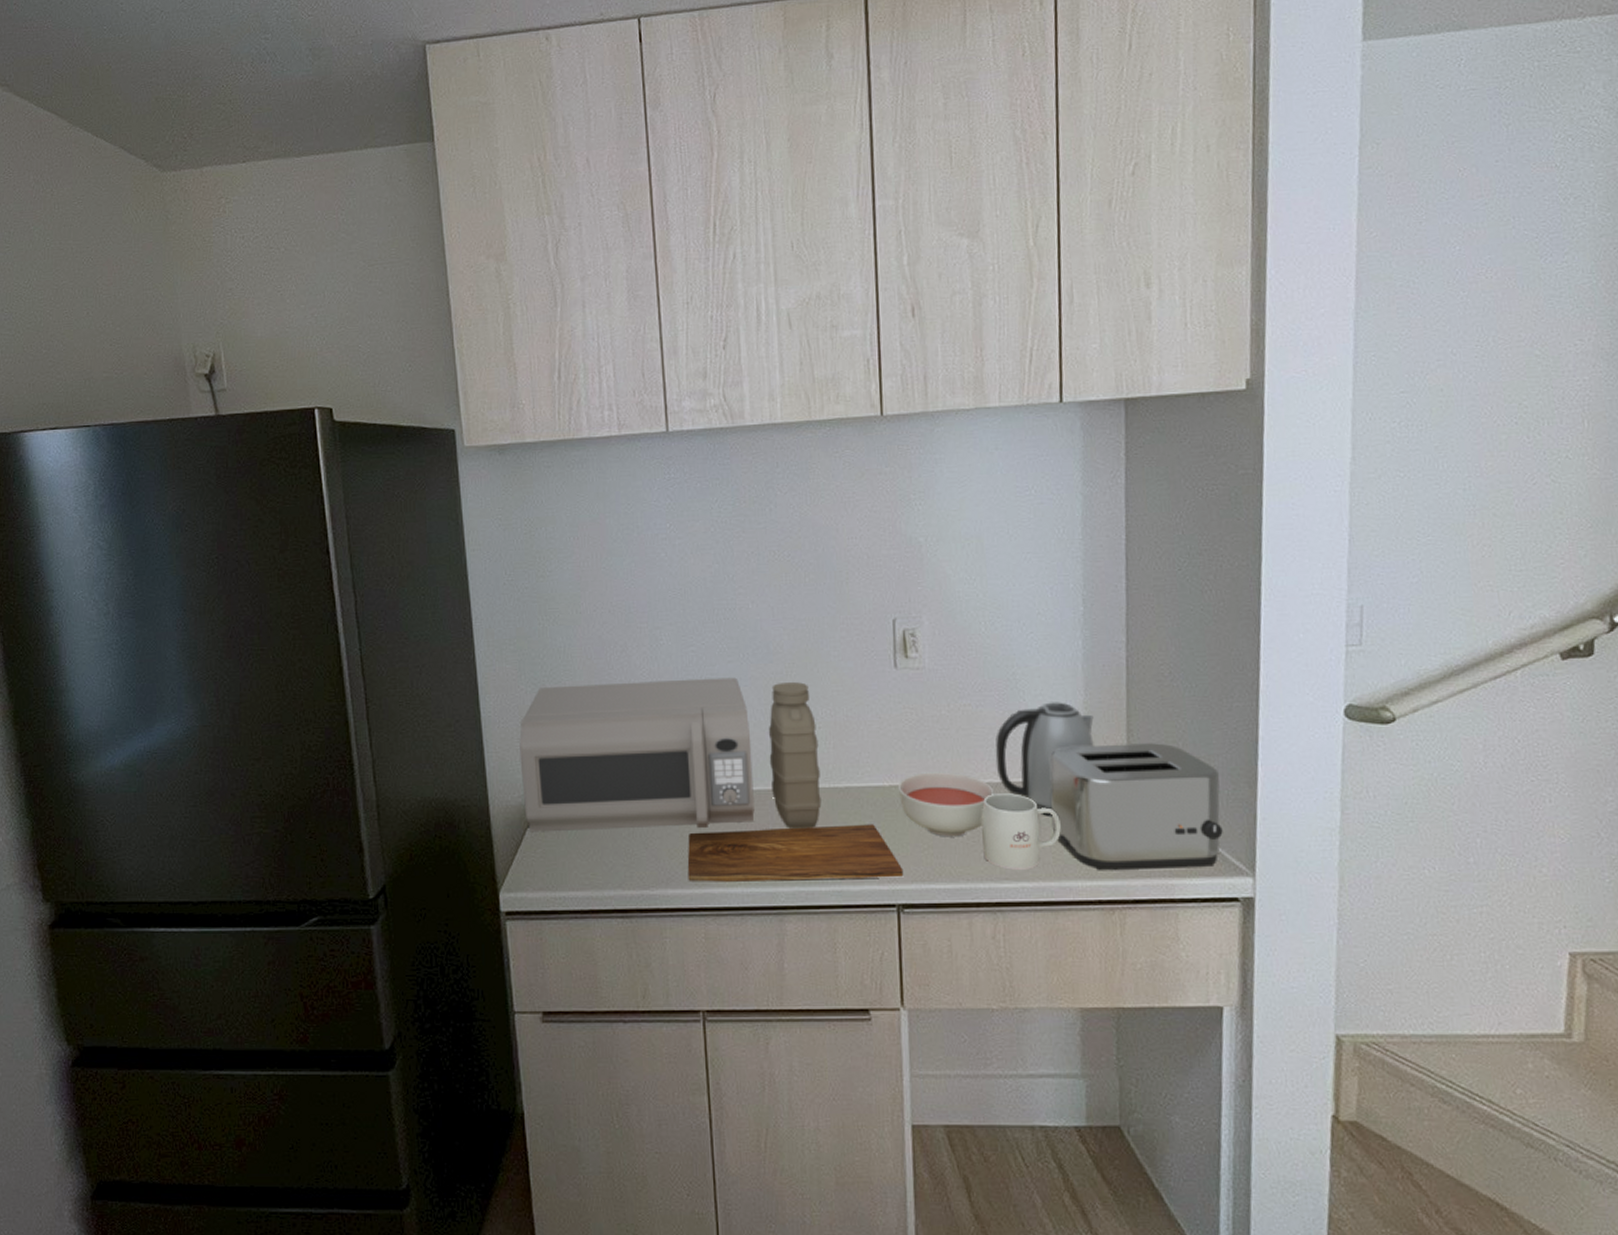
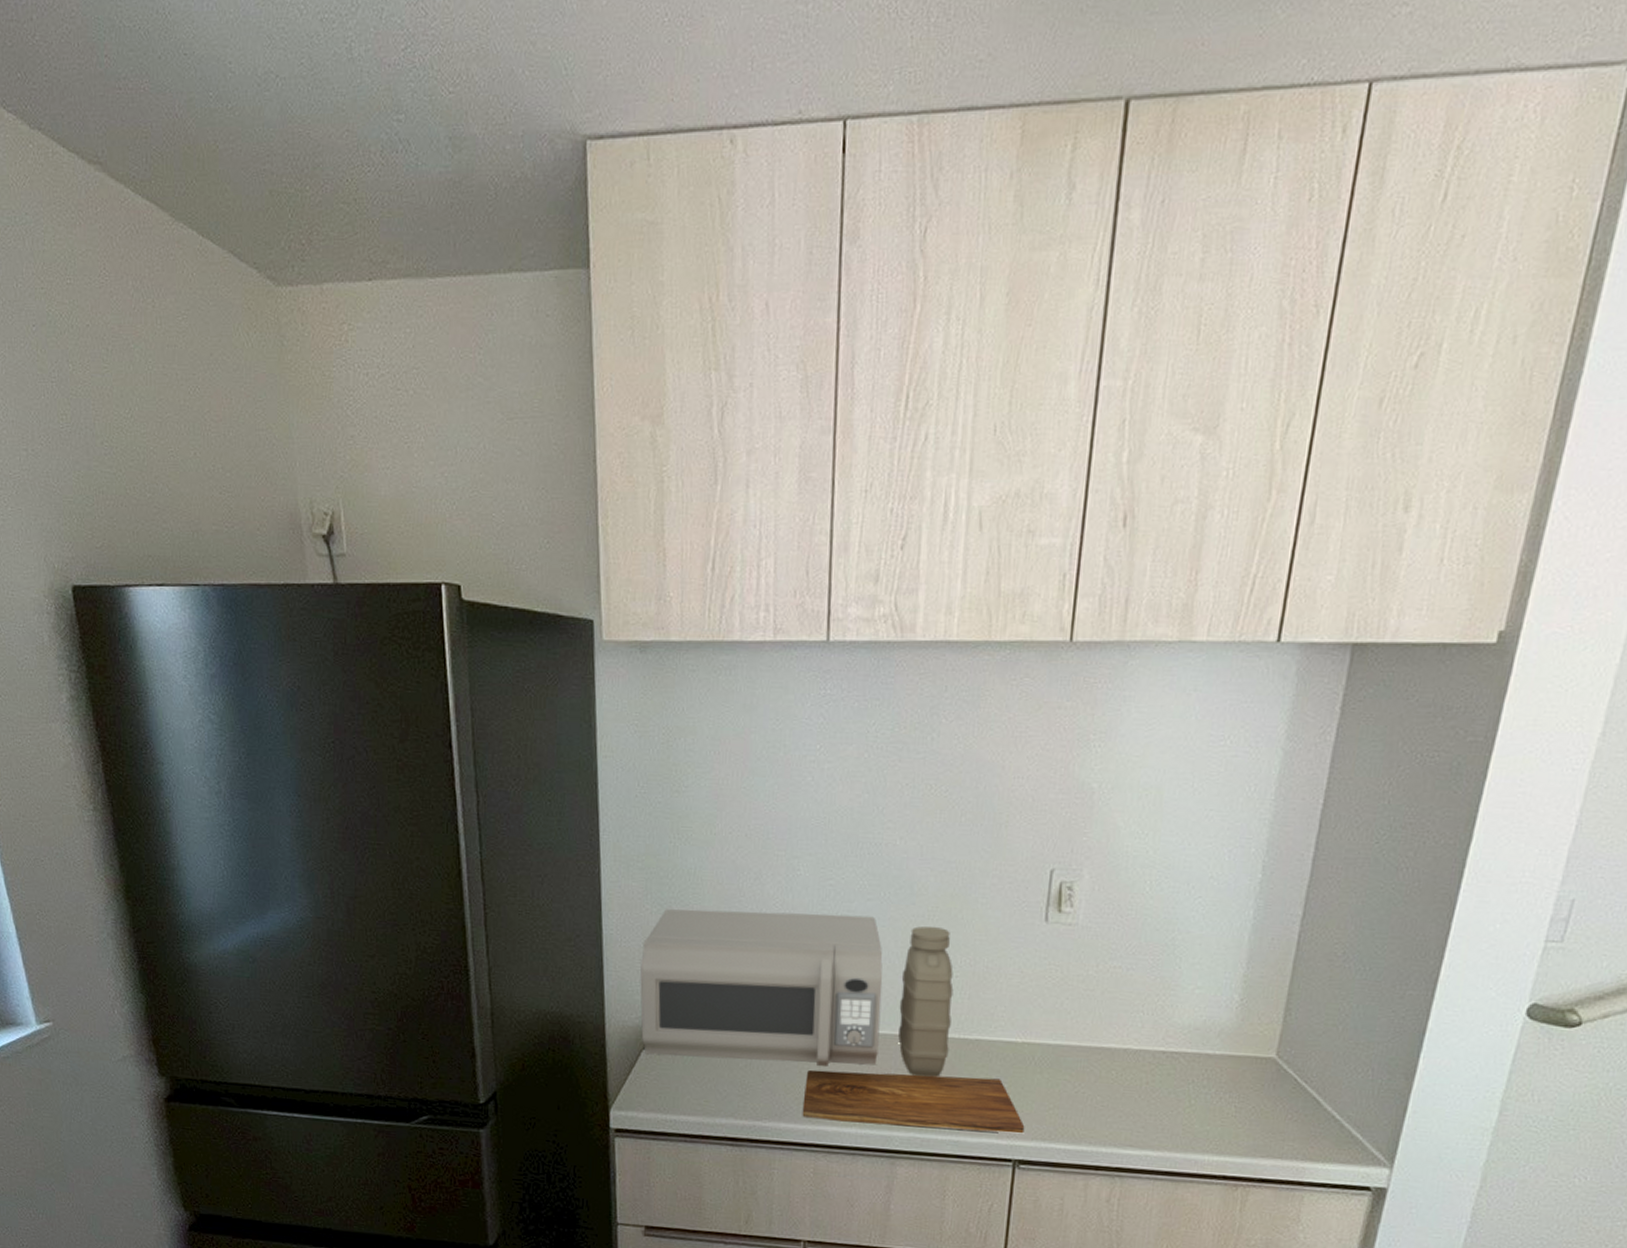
bowl: present [897,772,995,837] -> none [1030,1032,1133,1100]
mug: present [981,792,1062,871] -> none [1110,1059,1198,1140]
kettle: present [995,702,1094,816] -> none [1138,972,1252,1088]
toaster: present [1050,743,1223,871] -> none [1187,1019,1377,1155]

